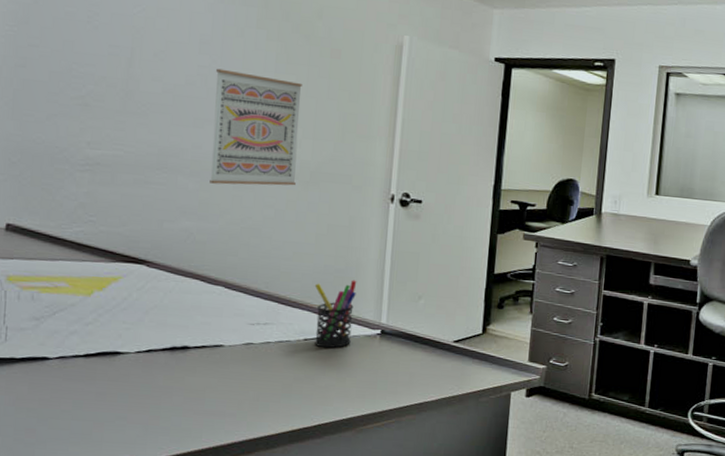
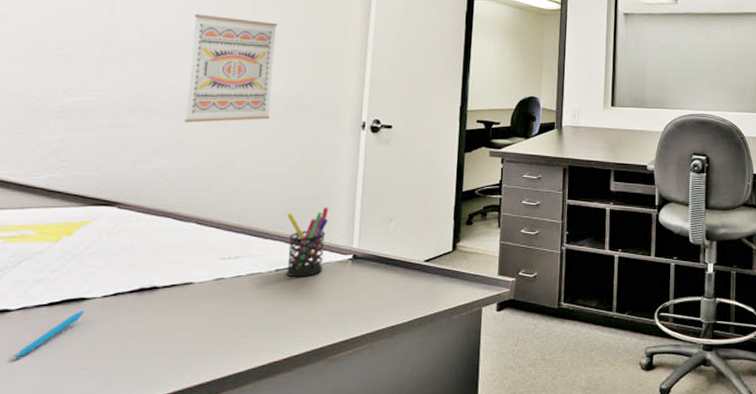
pen: none [55,364,120,405] -> present [13,311,85,360]

